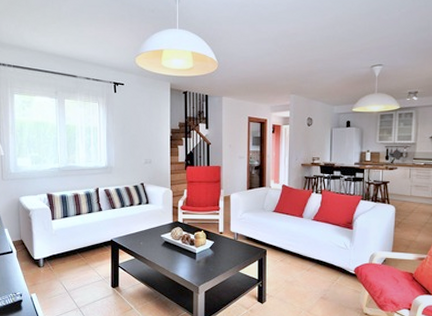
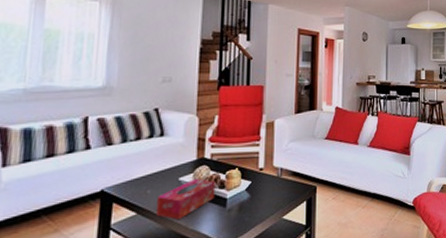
tissue box: none [148,236,187,266] -> present [156,178,216,221]

